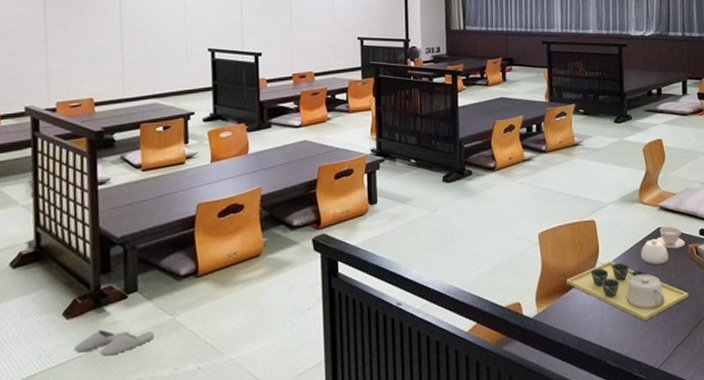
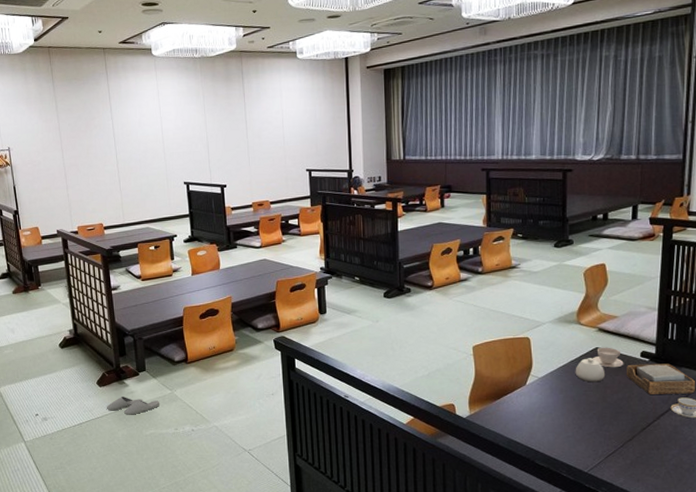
tea set: present [565,260,689,321] -> none [498,374,624,431]

